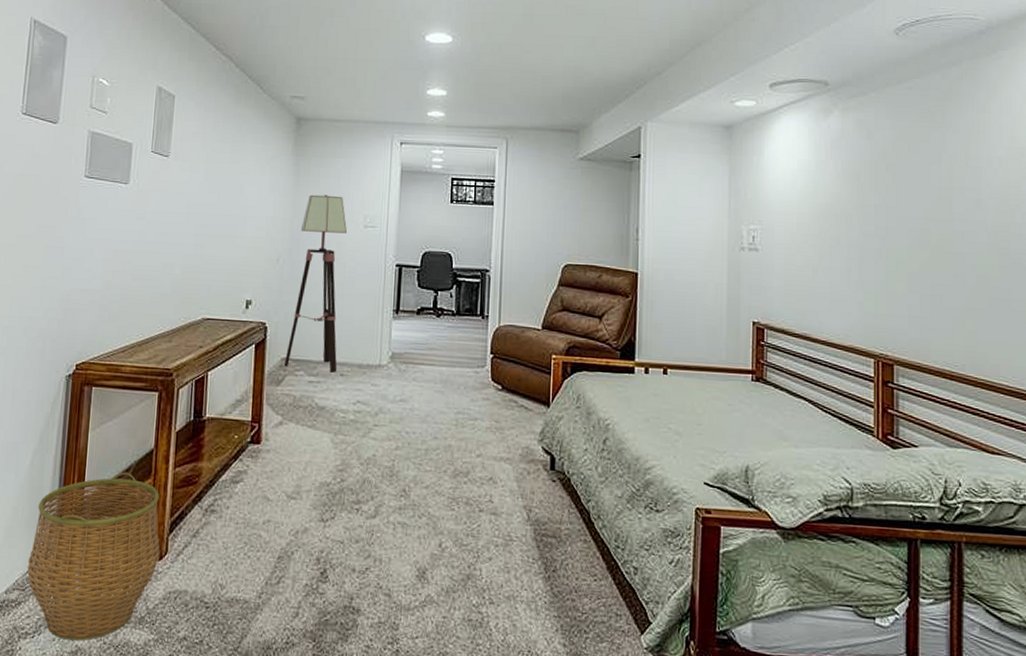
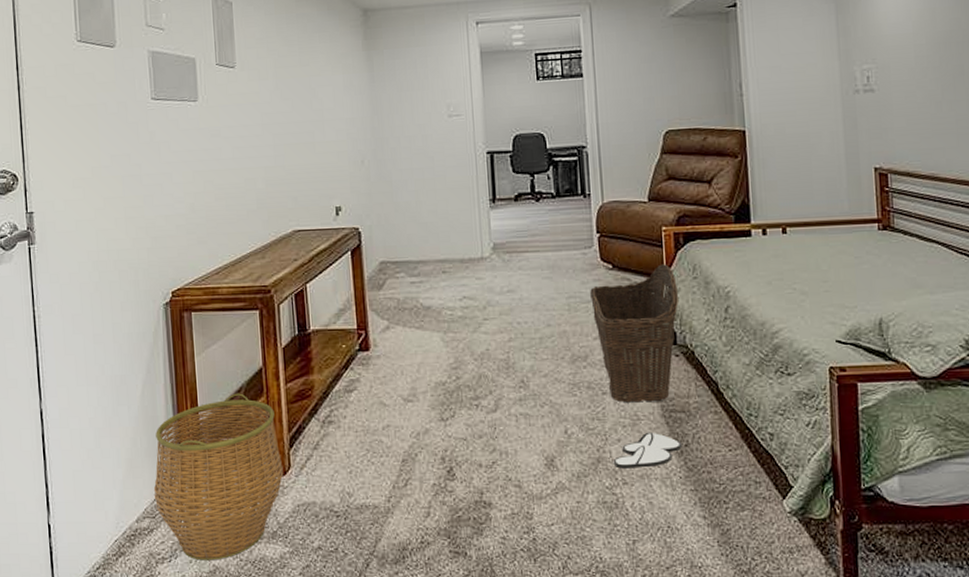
floor lamp: present [284,194,347,373] -> none [382,87,439,271]
wicker basket: none [478,390,561,525] -> present [590,264,678,403]
slippers: none [482,553,550,589] -> present [613,432,682,469]

